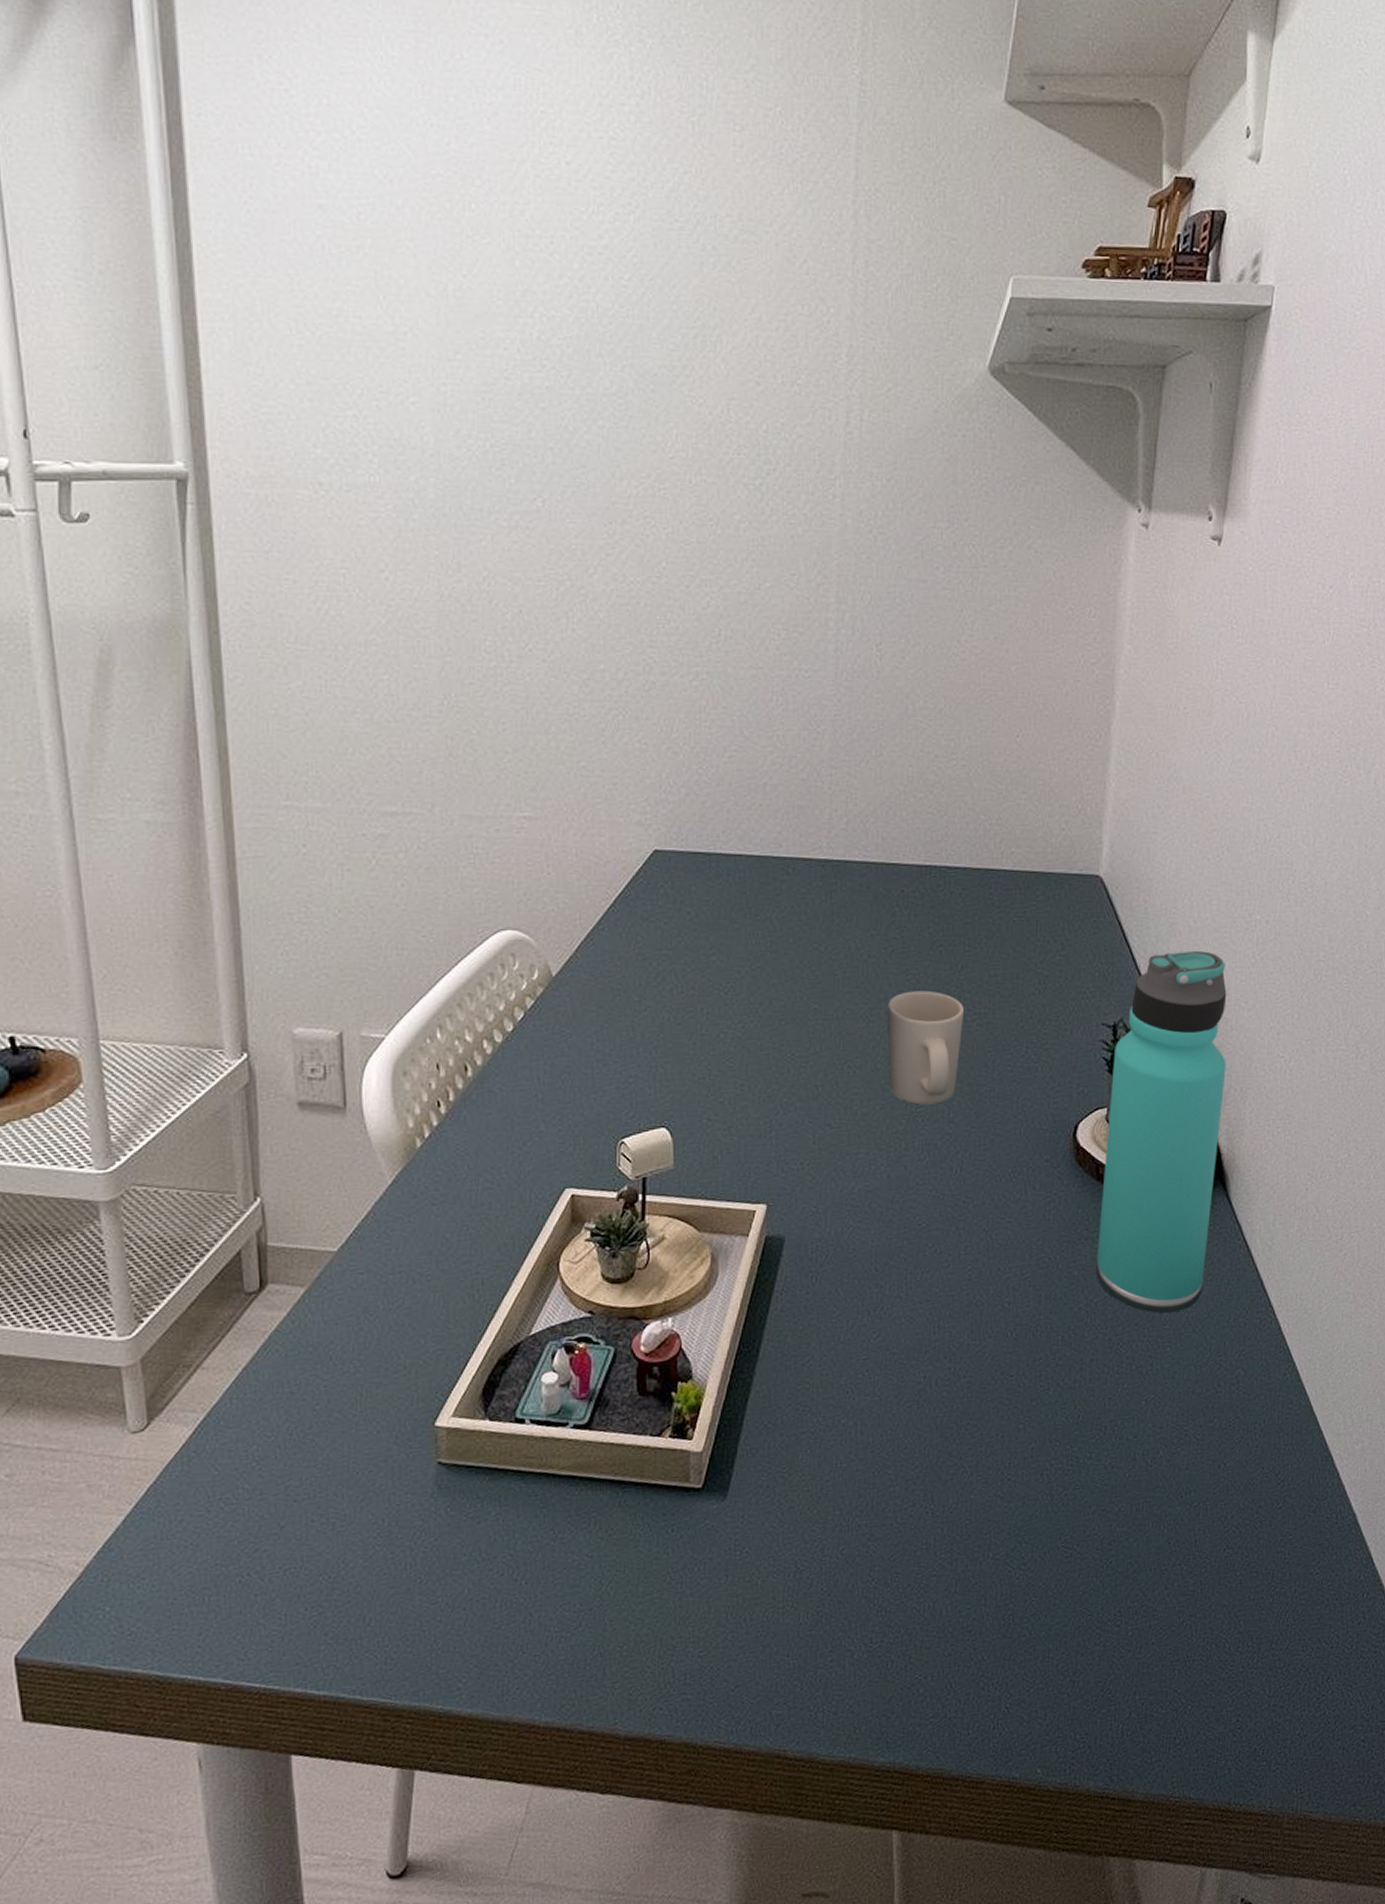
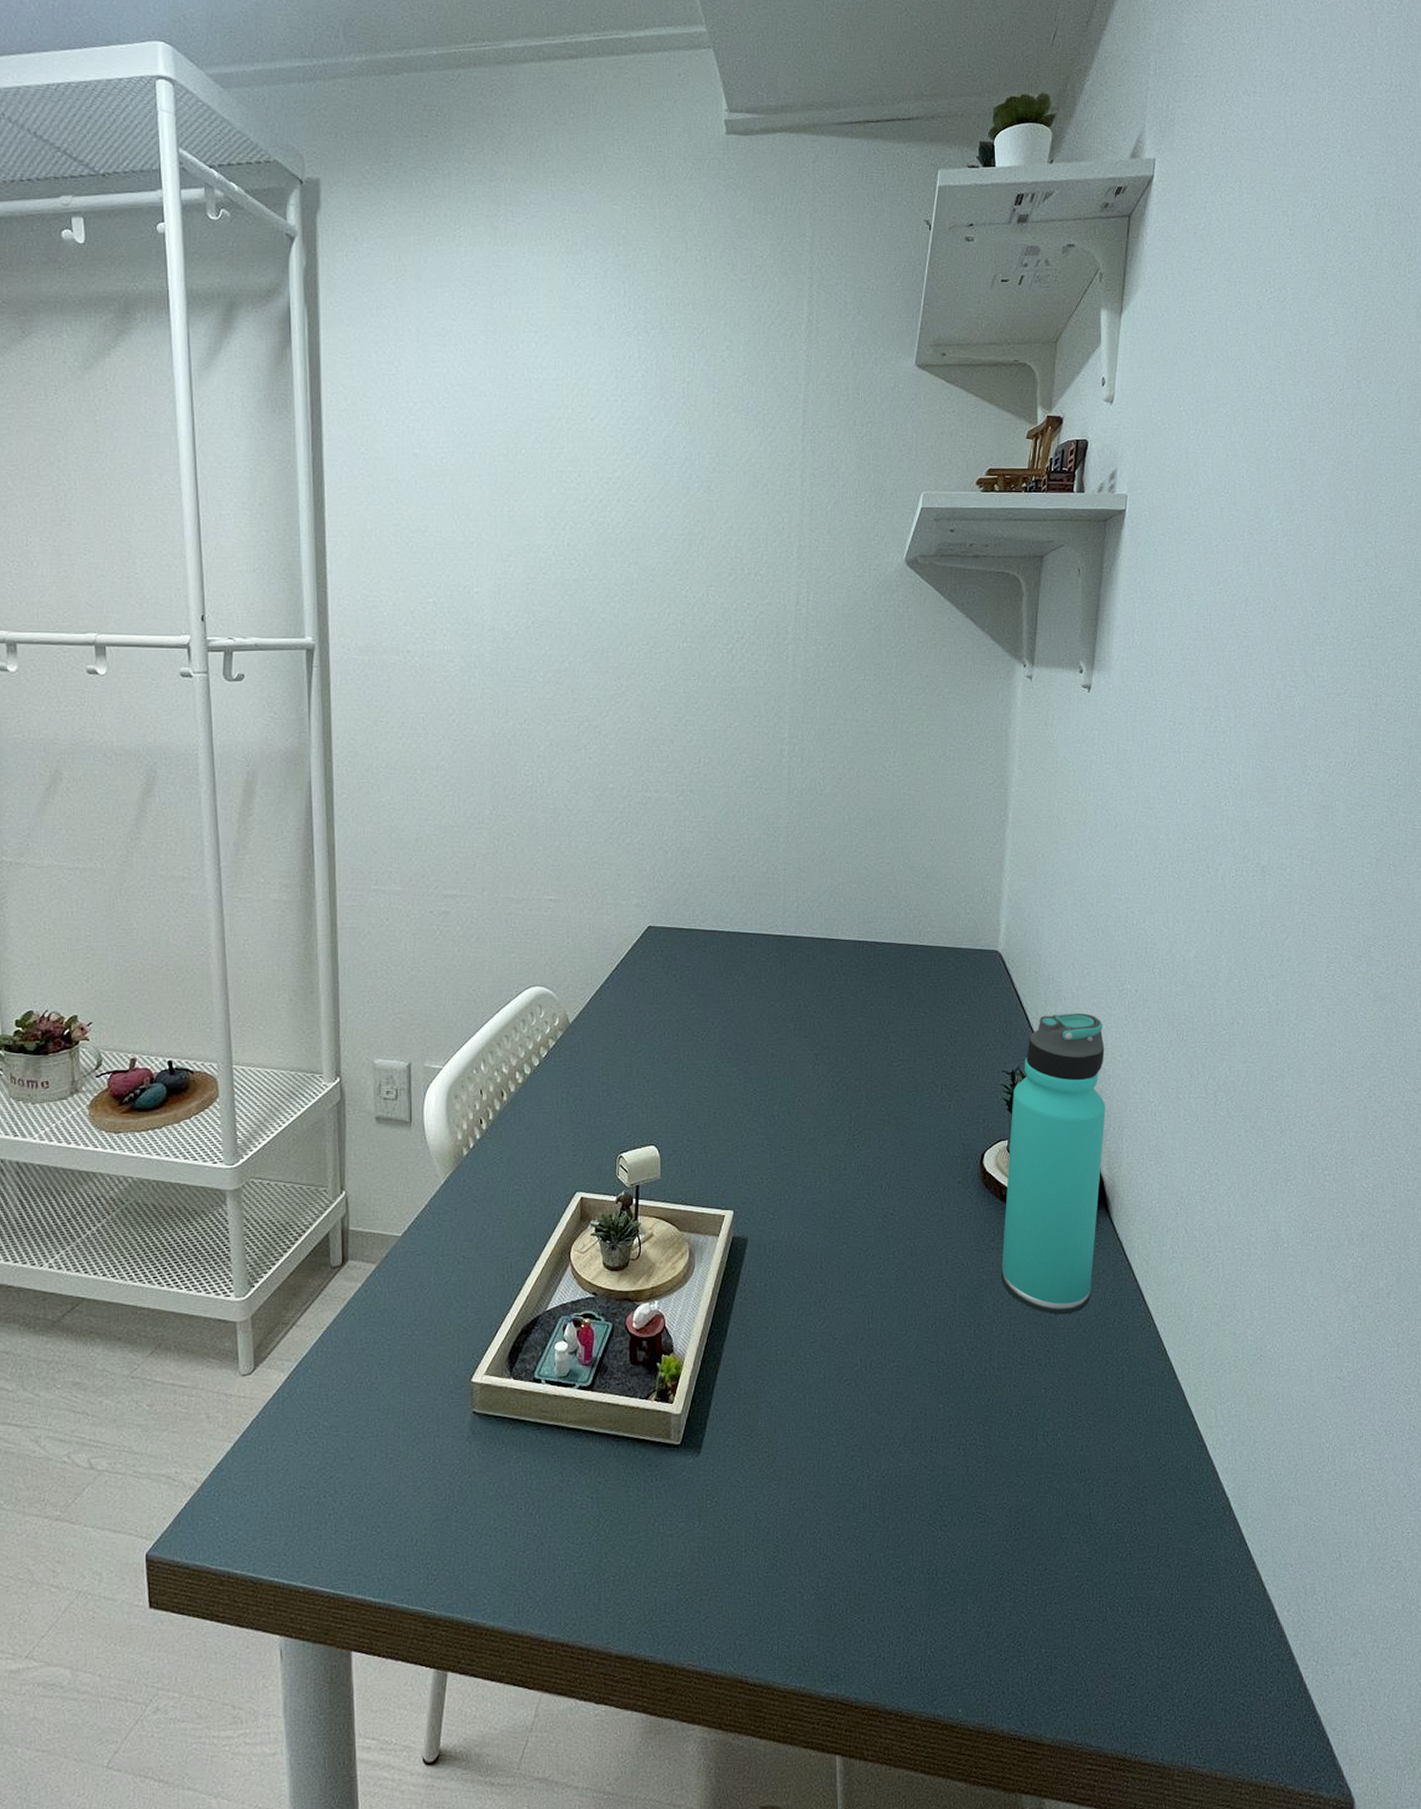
mug: present [886,990,964,1105] -> none [829,1041,890,1133]

